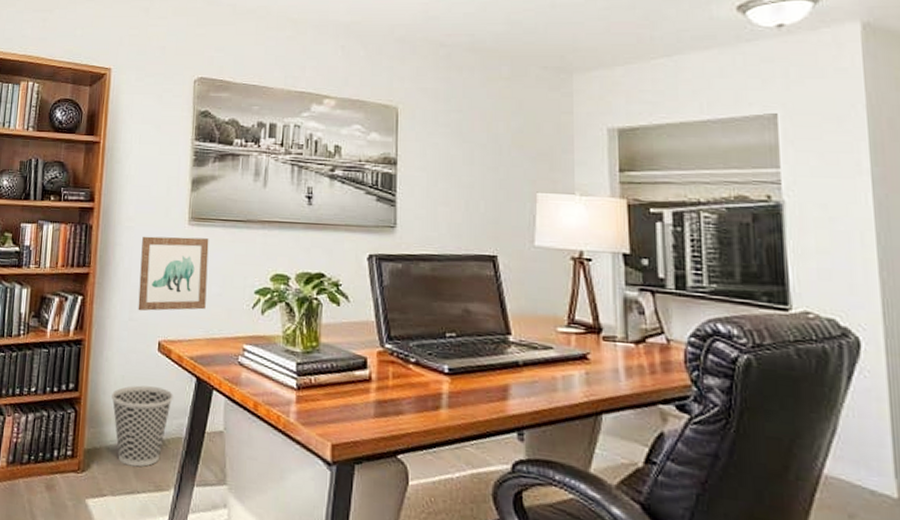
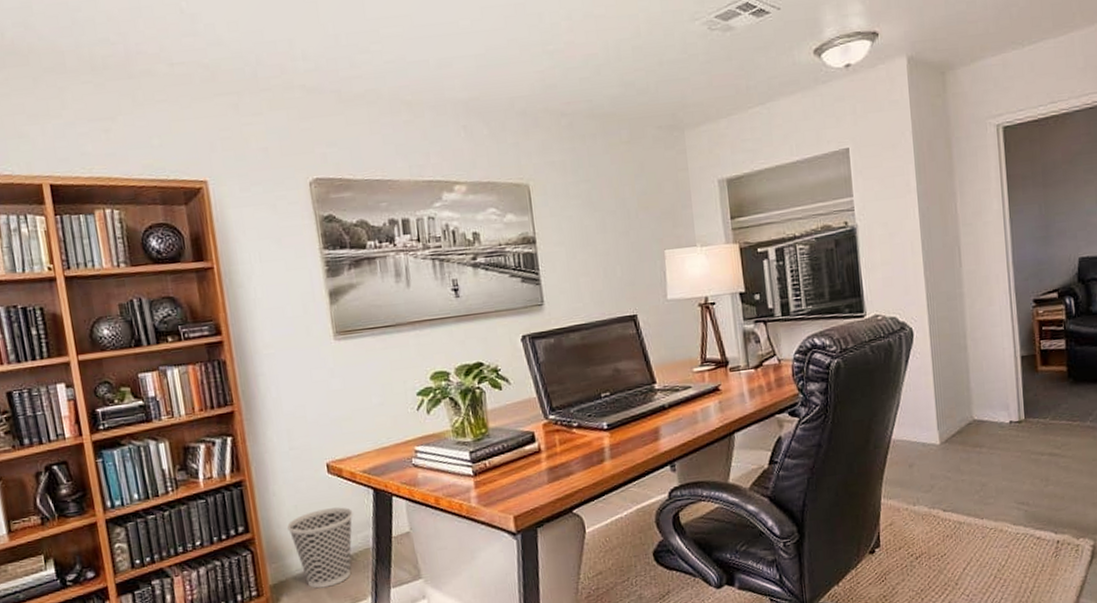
wall art: present [138,236,209,311] -> none [286,350,369,438]

